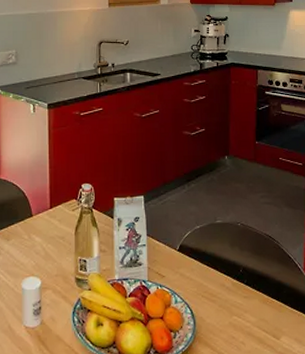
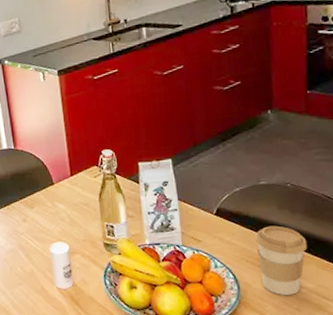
coffee cup: none [210,262,253,329] -> present [255,225,308,295]

